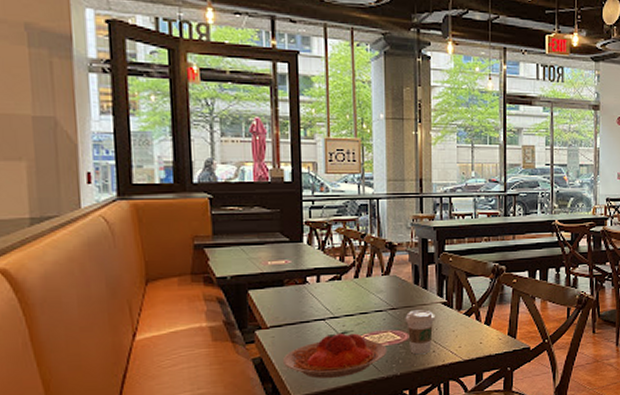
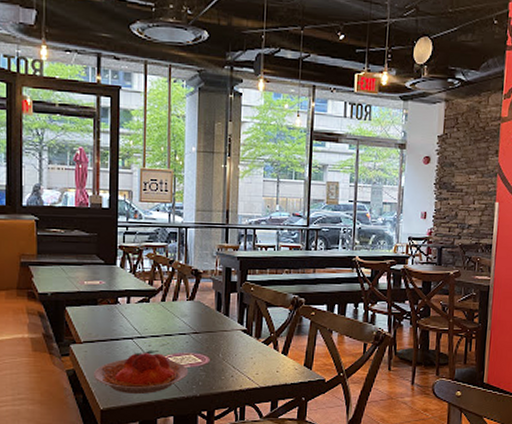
coffee cup: present [405,310,436,355] -> none [206,335,236,378]

